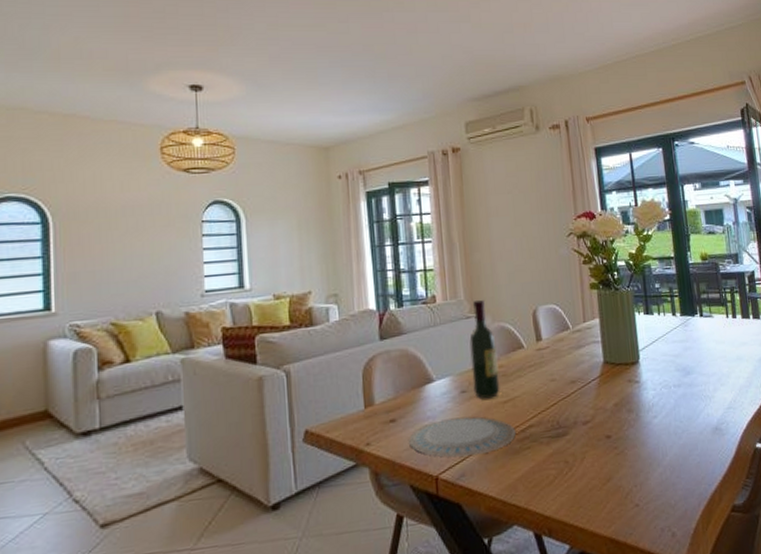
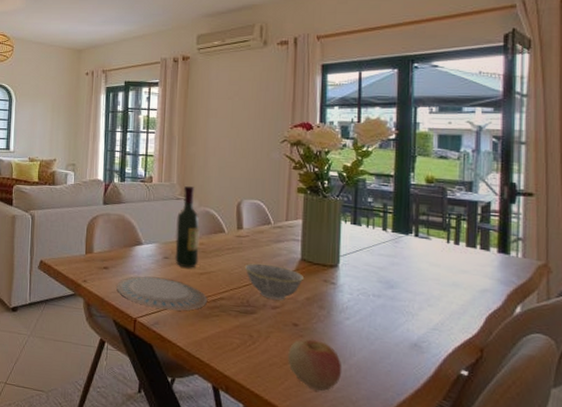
bowl: none [549,374,609,415] -> present [244,263,303,301]
apple: none [605,448,659,505] -> present [288,338,342,391]

